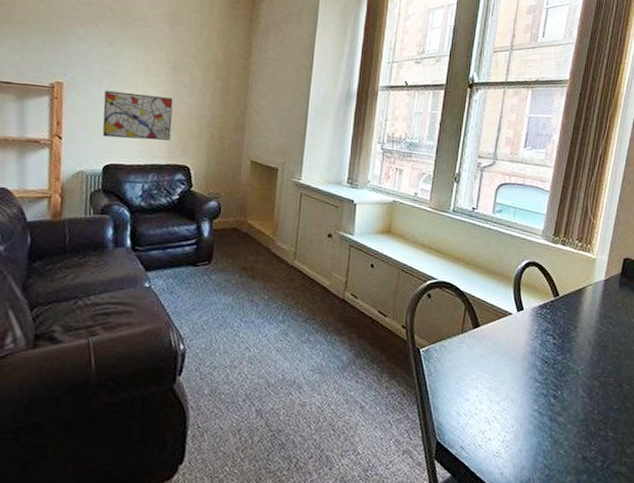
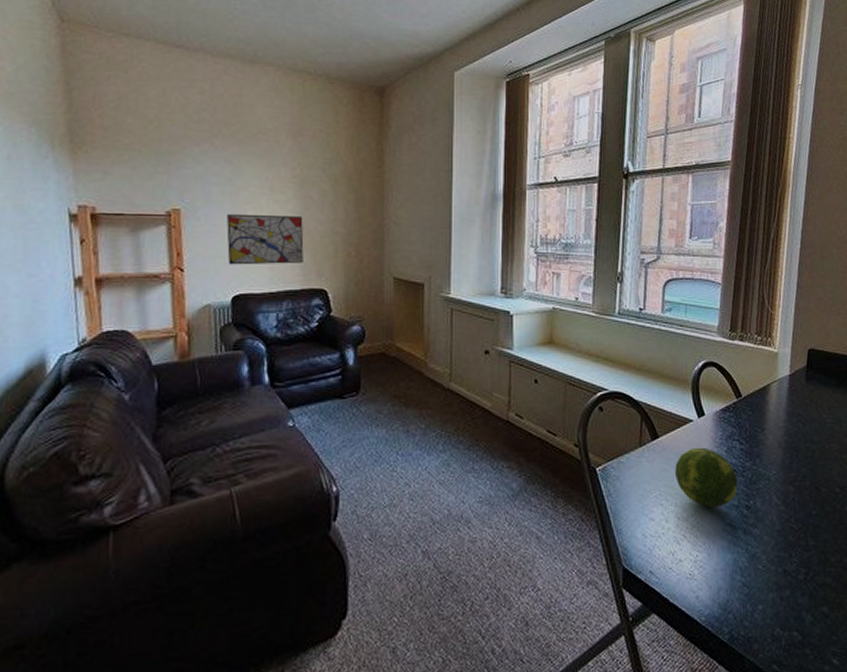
fruit: none [492,338,548,395] -> present [675,447,738,508]

